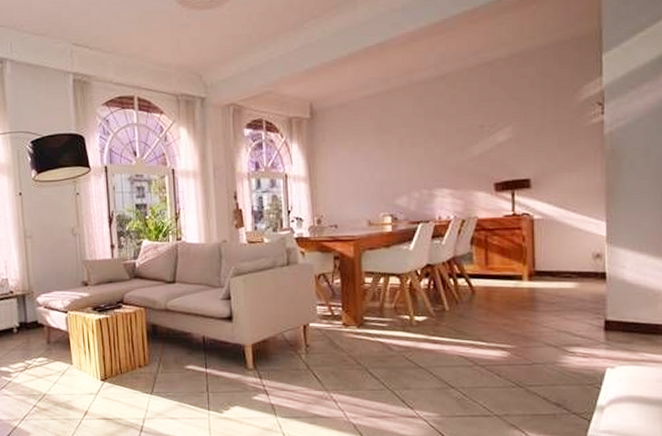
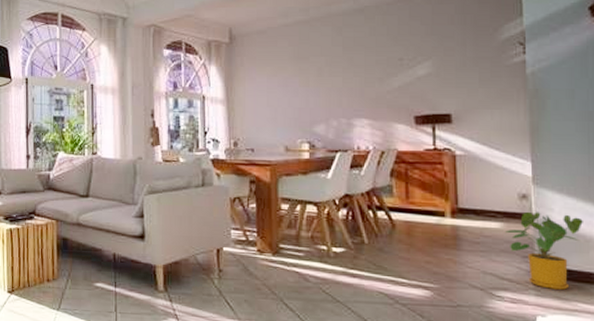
house plant: none [579,270,653,342] -> present [505,211,583,290]

